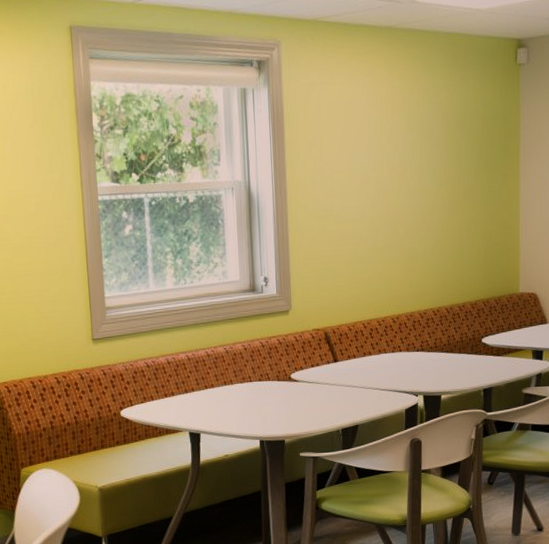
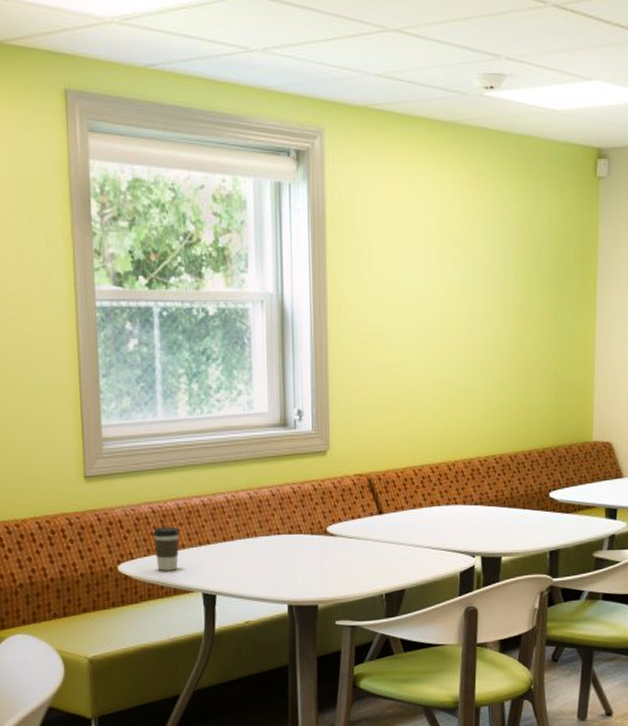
coffee cup: none [148,378,170,415] -> present [153,527,179,571]

